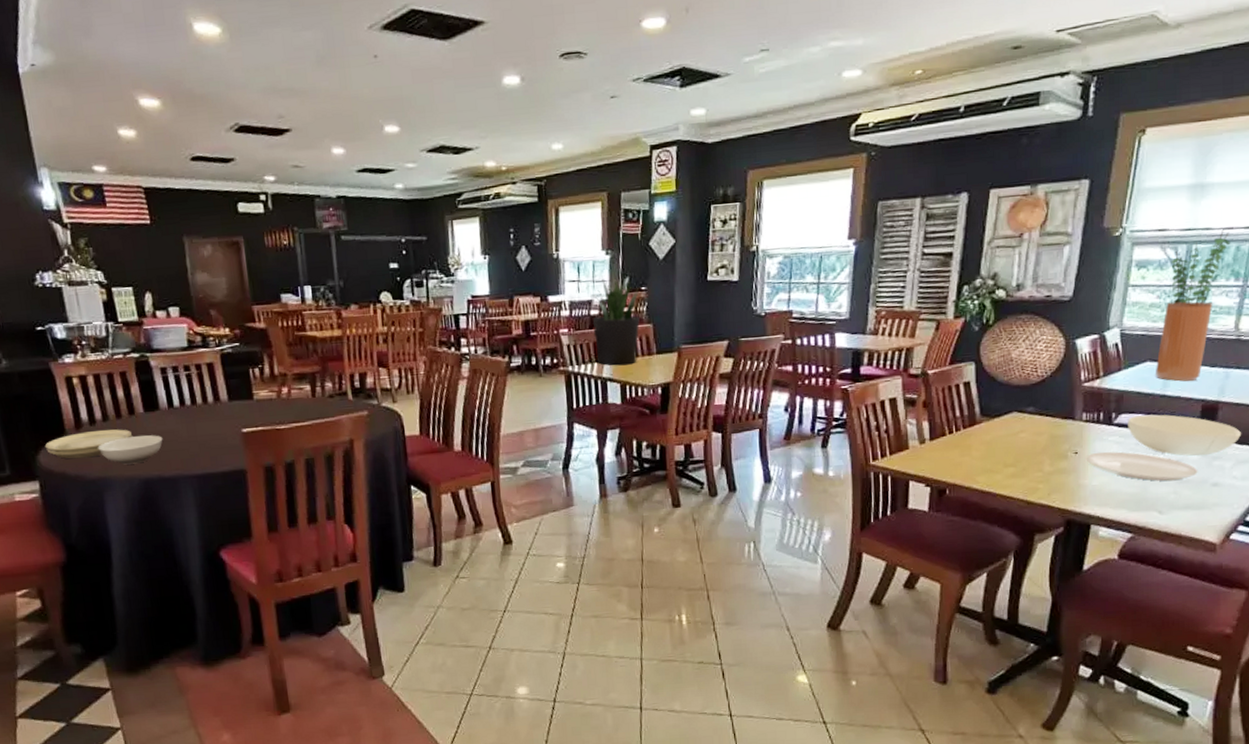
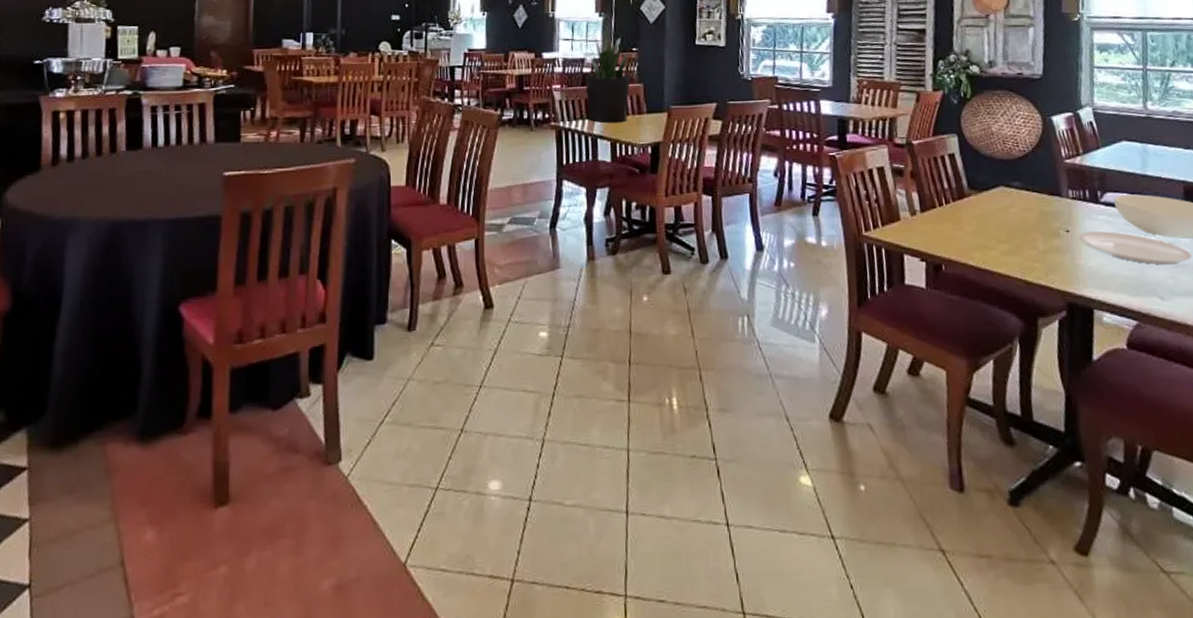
plate: present [44,429,133,459] -> none [15,166,110,197]
bowl: present [98,435,163,465] -> none [70,174,141,205]
vase: present [1155,230,1231,382] -> none [1129,20,1182,162]

